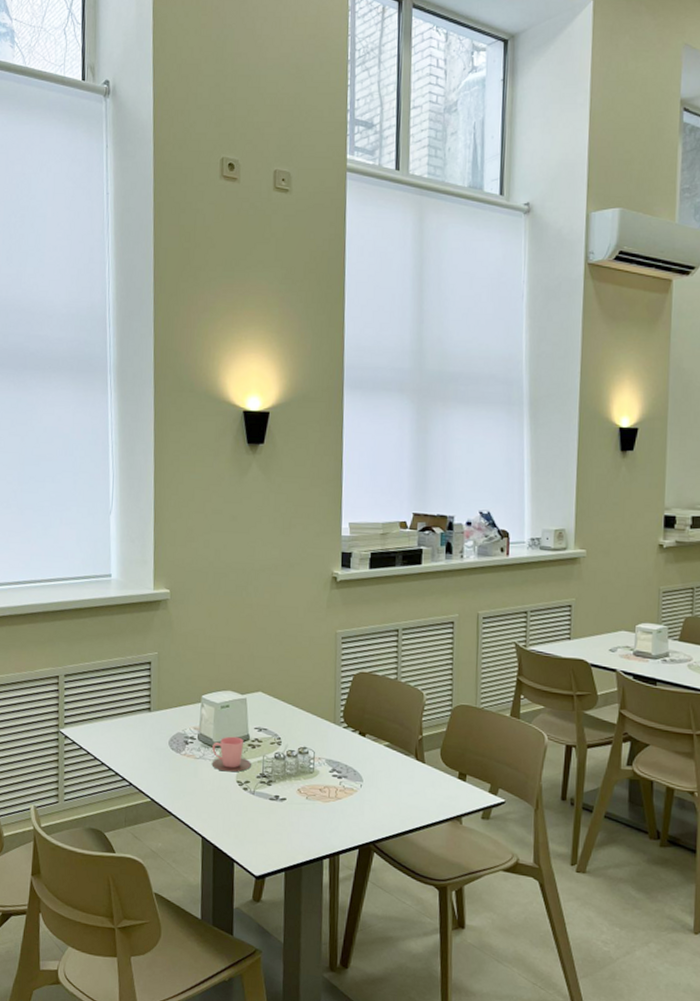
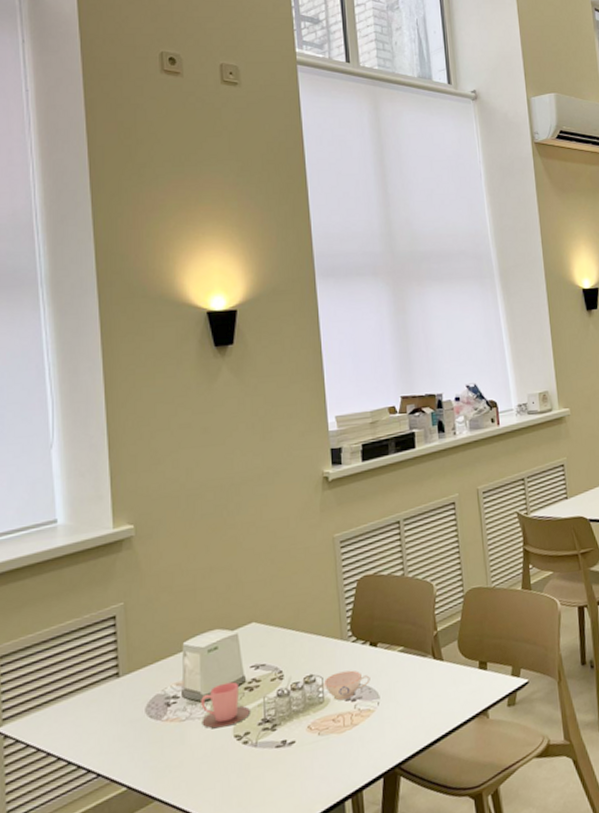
teacup: none [316,750,356,776] -> present [325,670,371,701]

